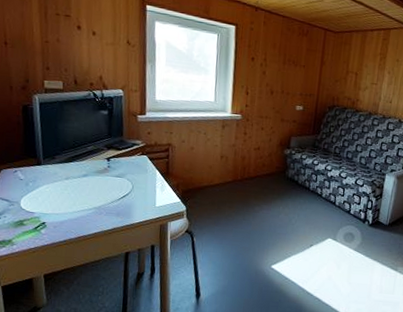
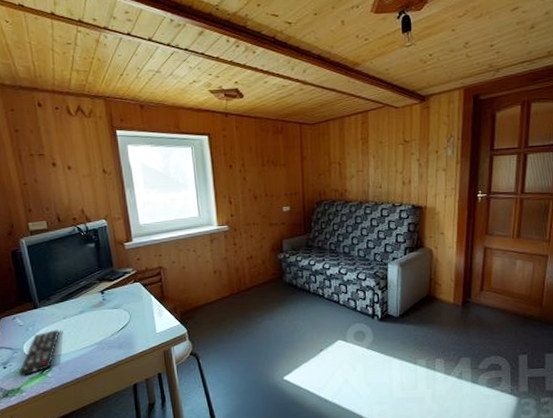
remote control: none [12,188,59,229] -> present [19,329,59,377]

